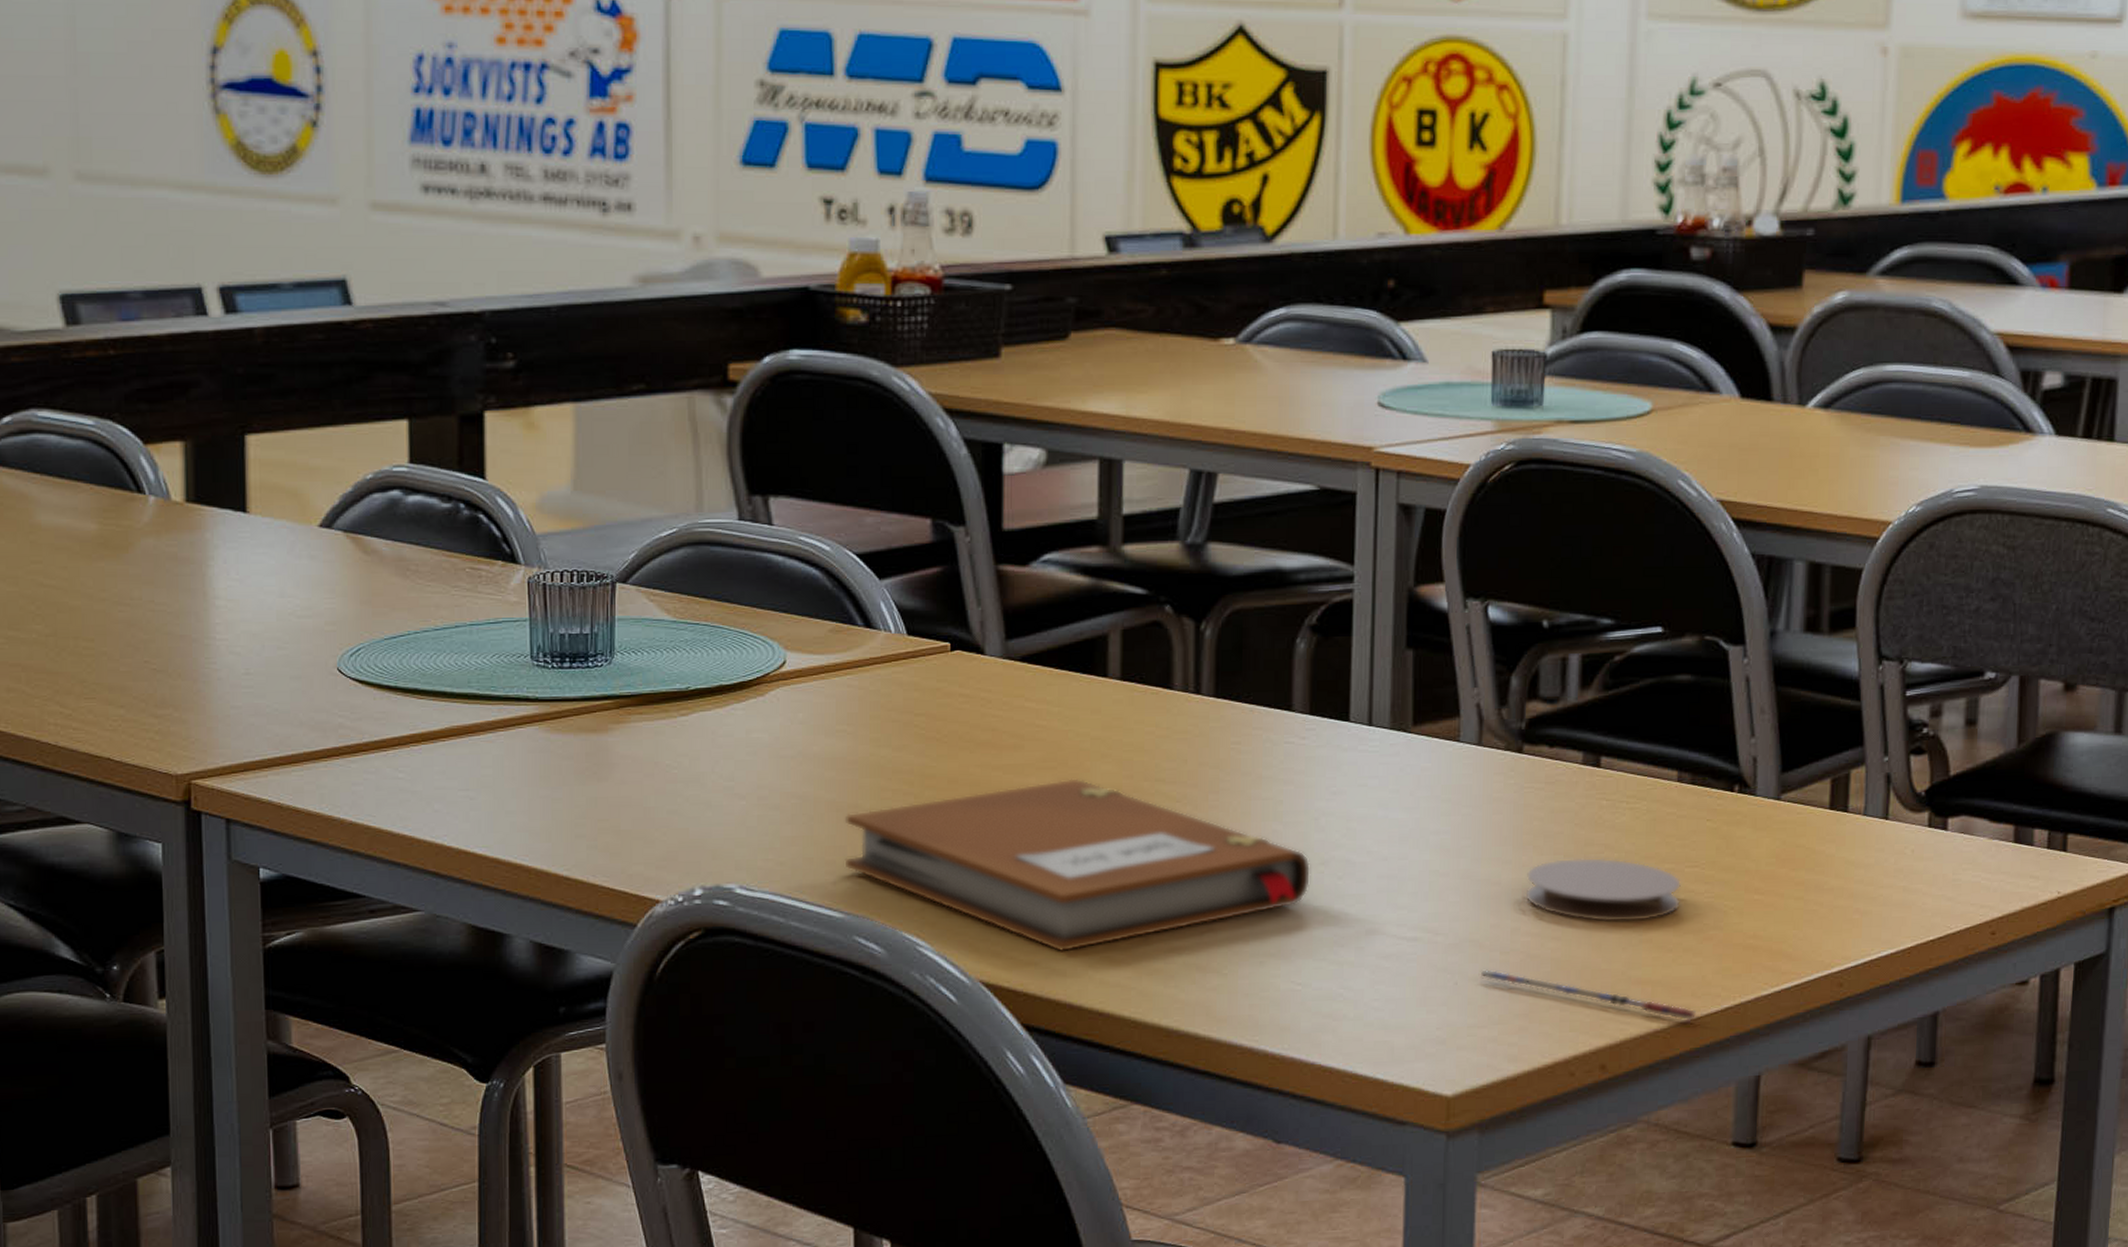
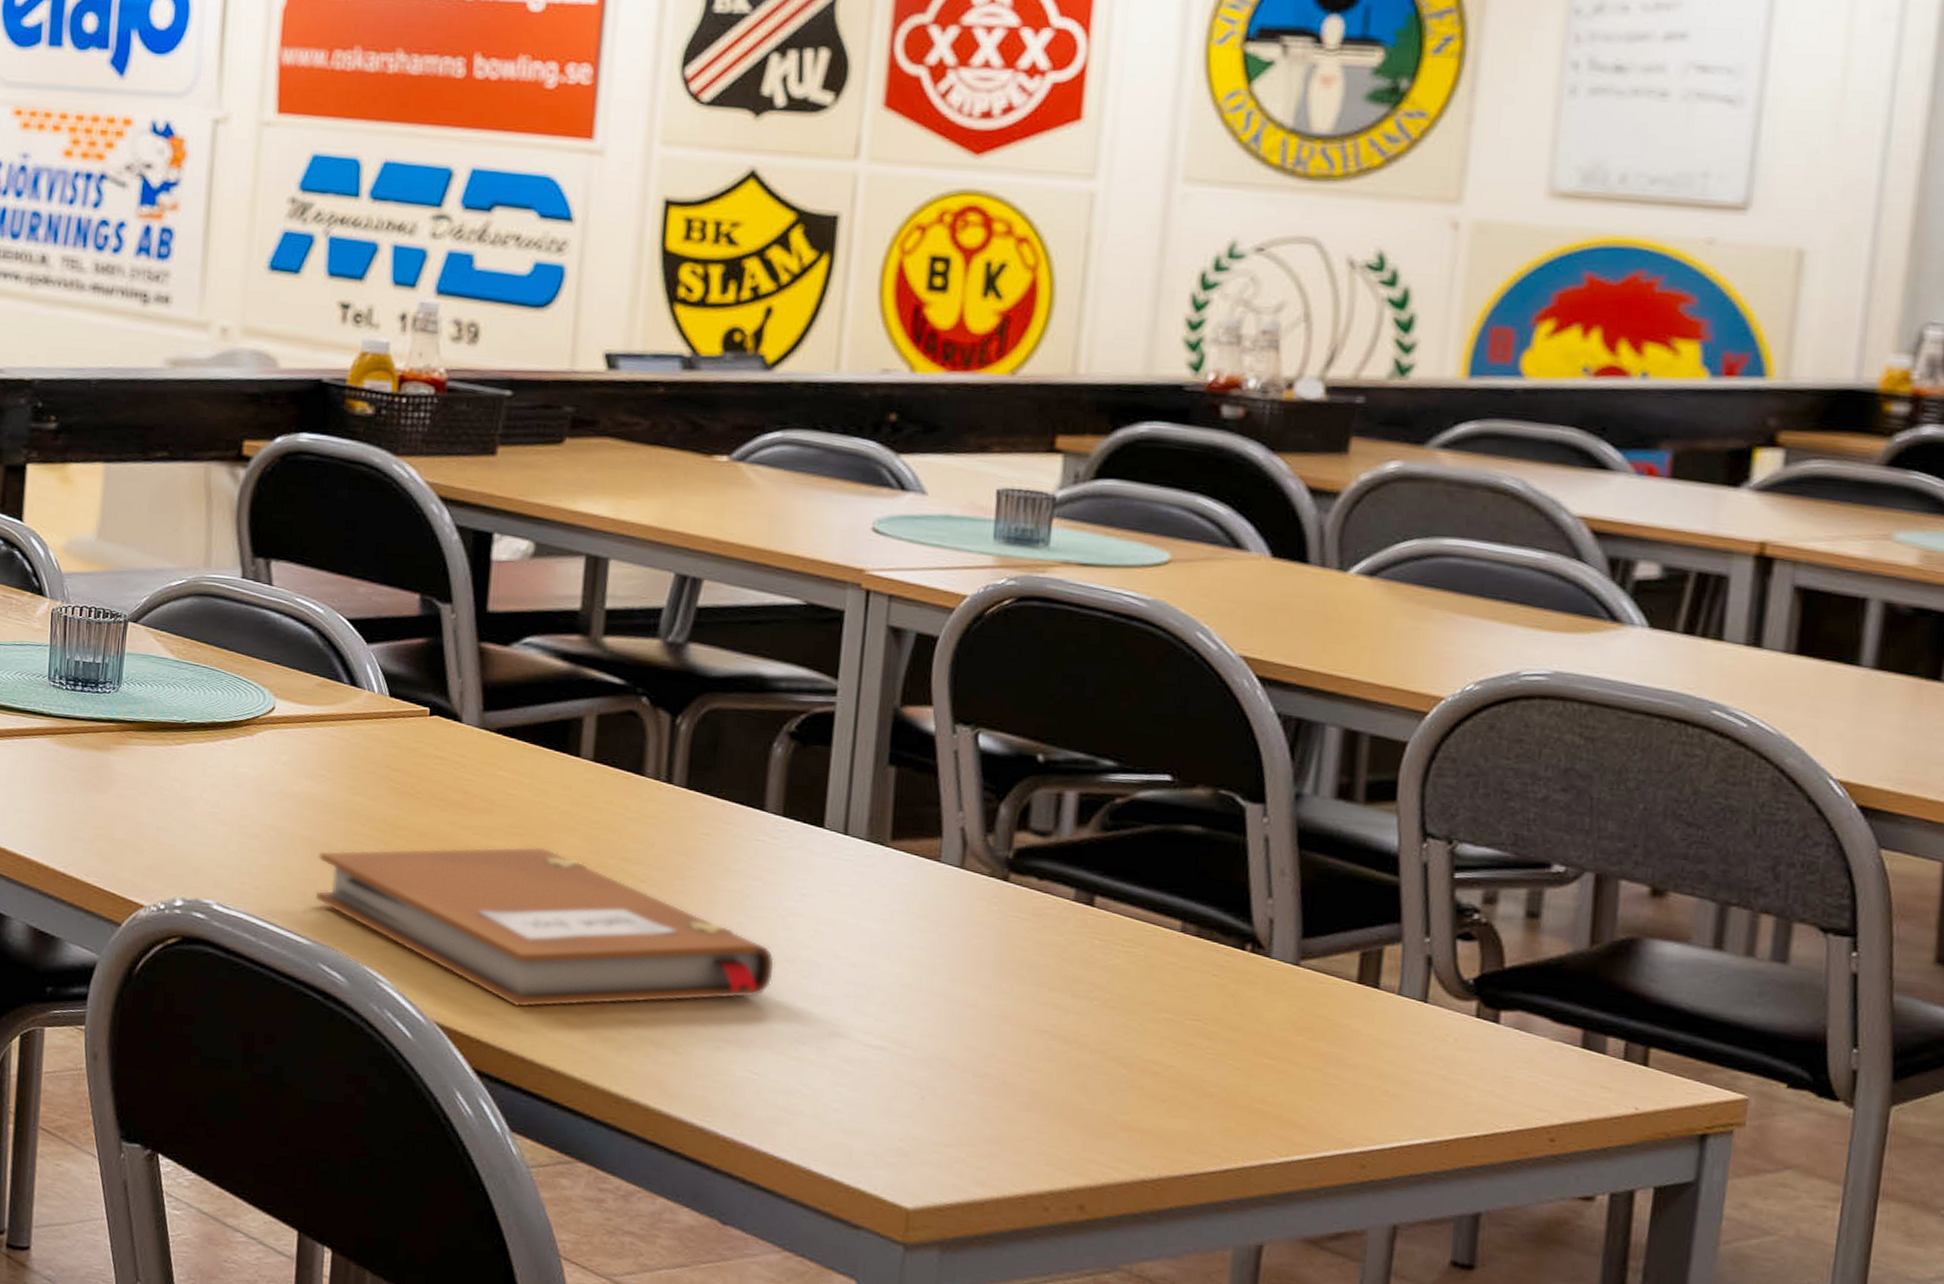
pen: present [1480,969,1697,1021] -> none [949,1089,1191,1177]
coaster: present [1525,857,1682,923] -> none [1003,991,1181,1068]

